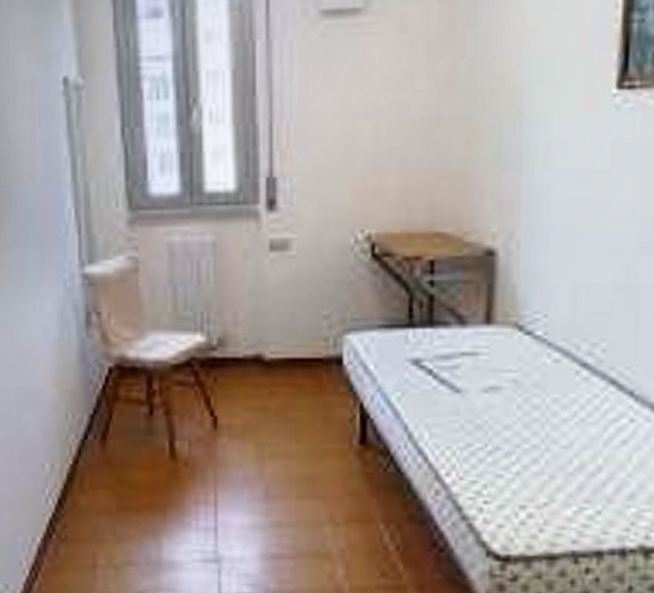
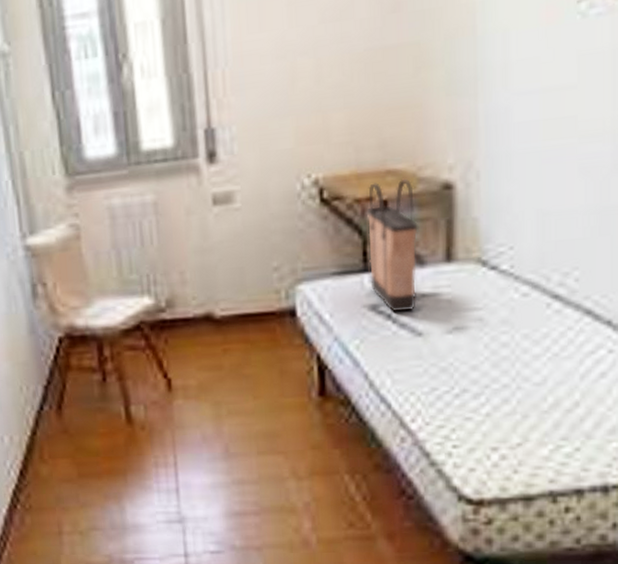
shopping bag: none [414,242,461,368] -> present [366,178,418,312]

